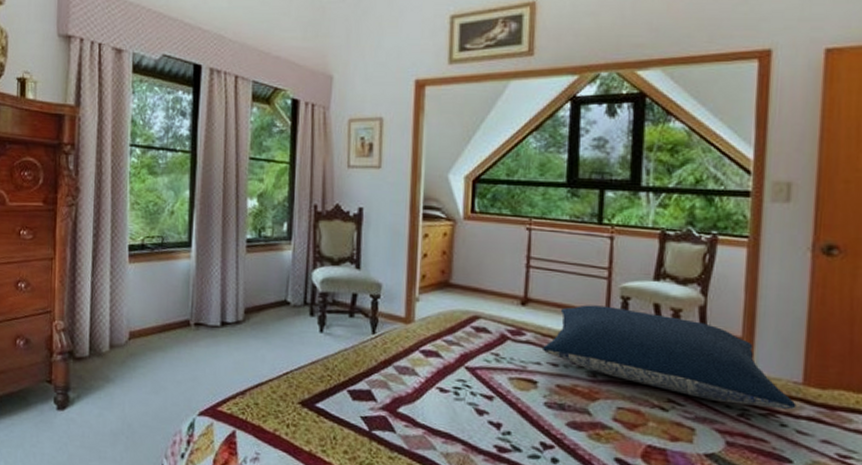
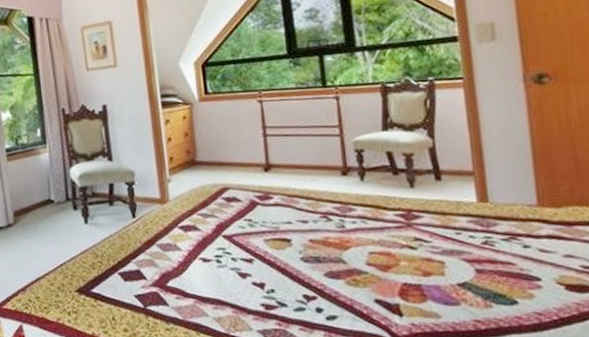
pillow: present [543,305,797,410] -> none [291,160,536,234]

